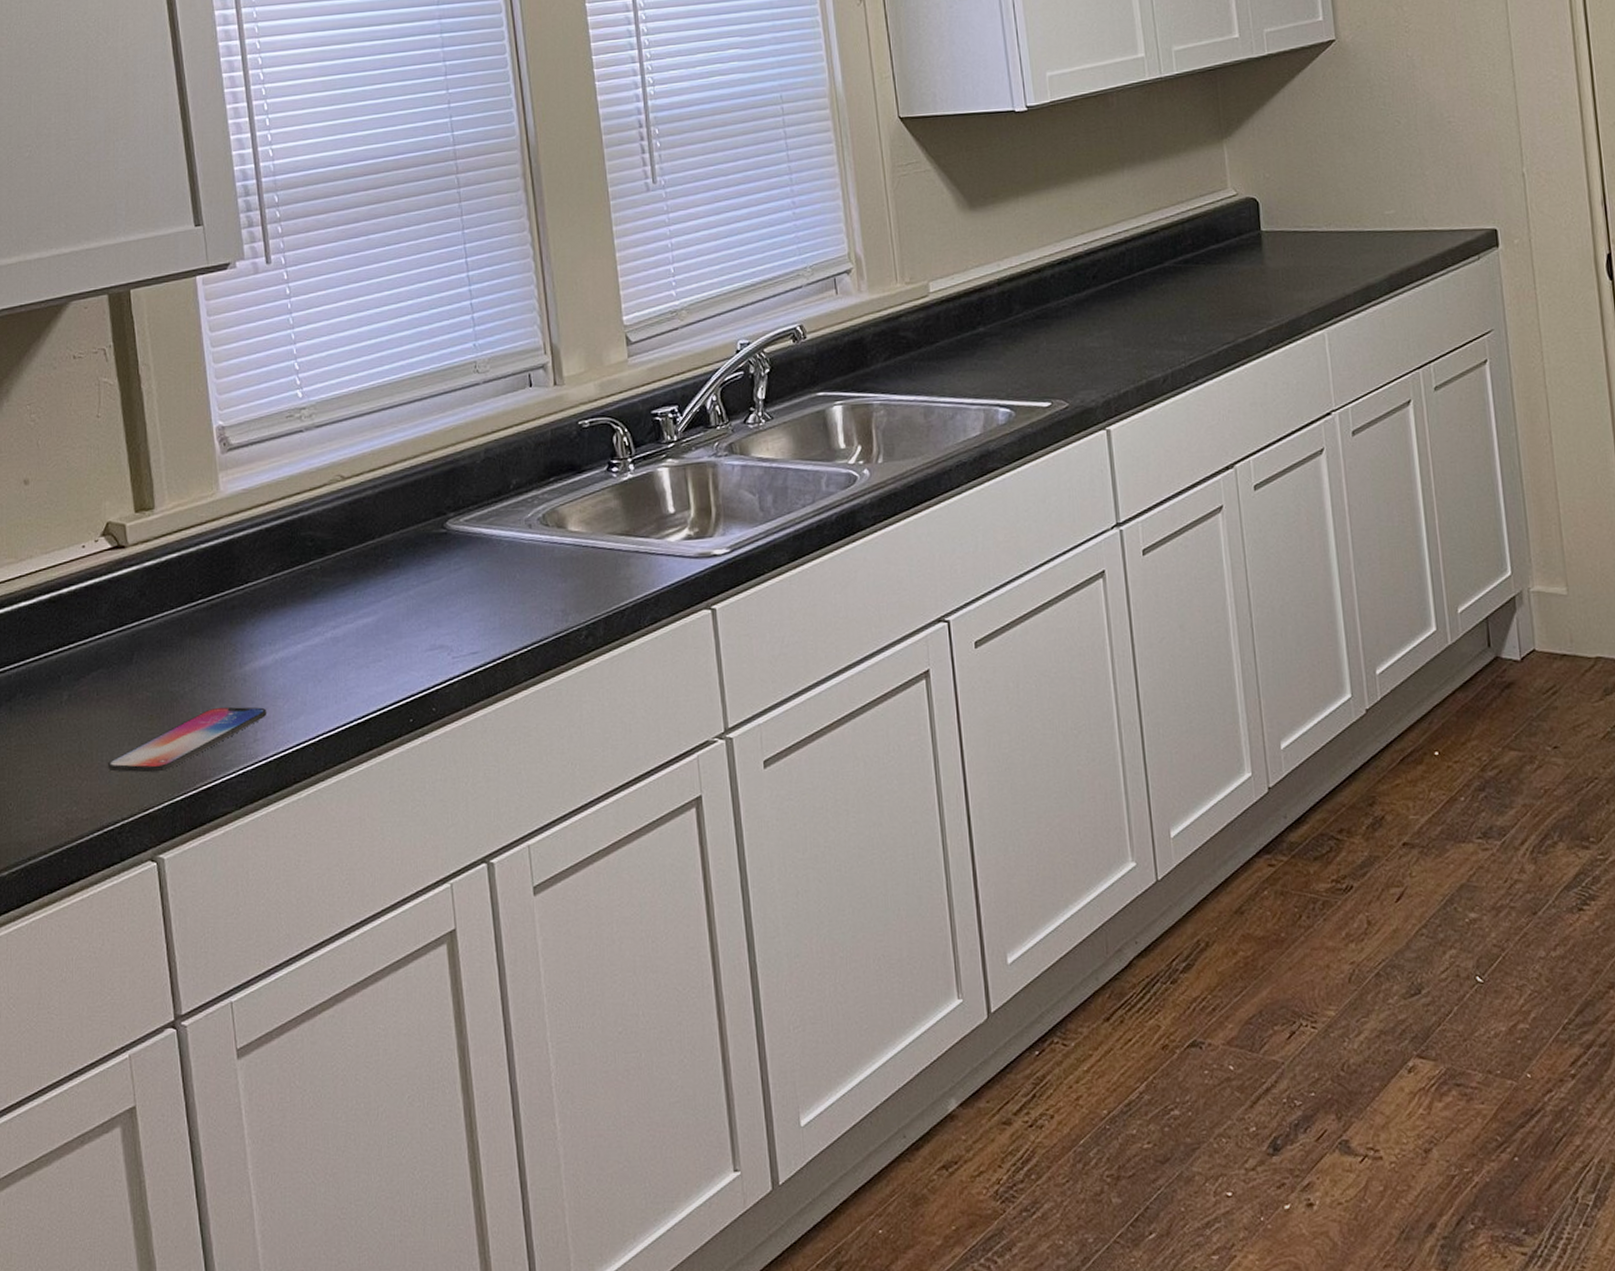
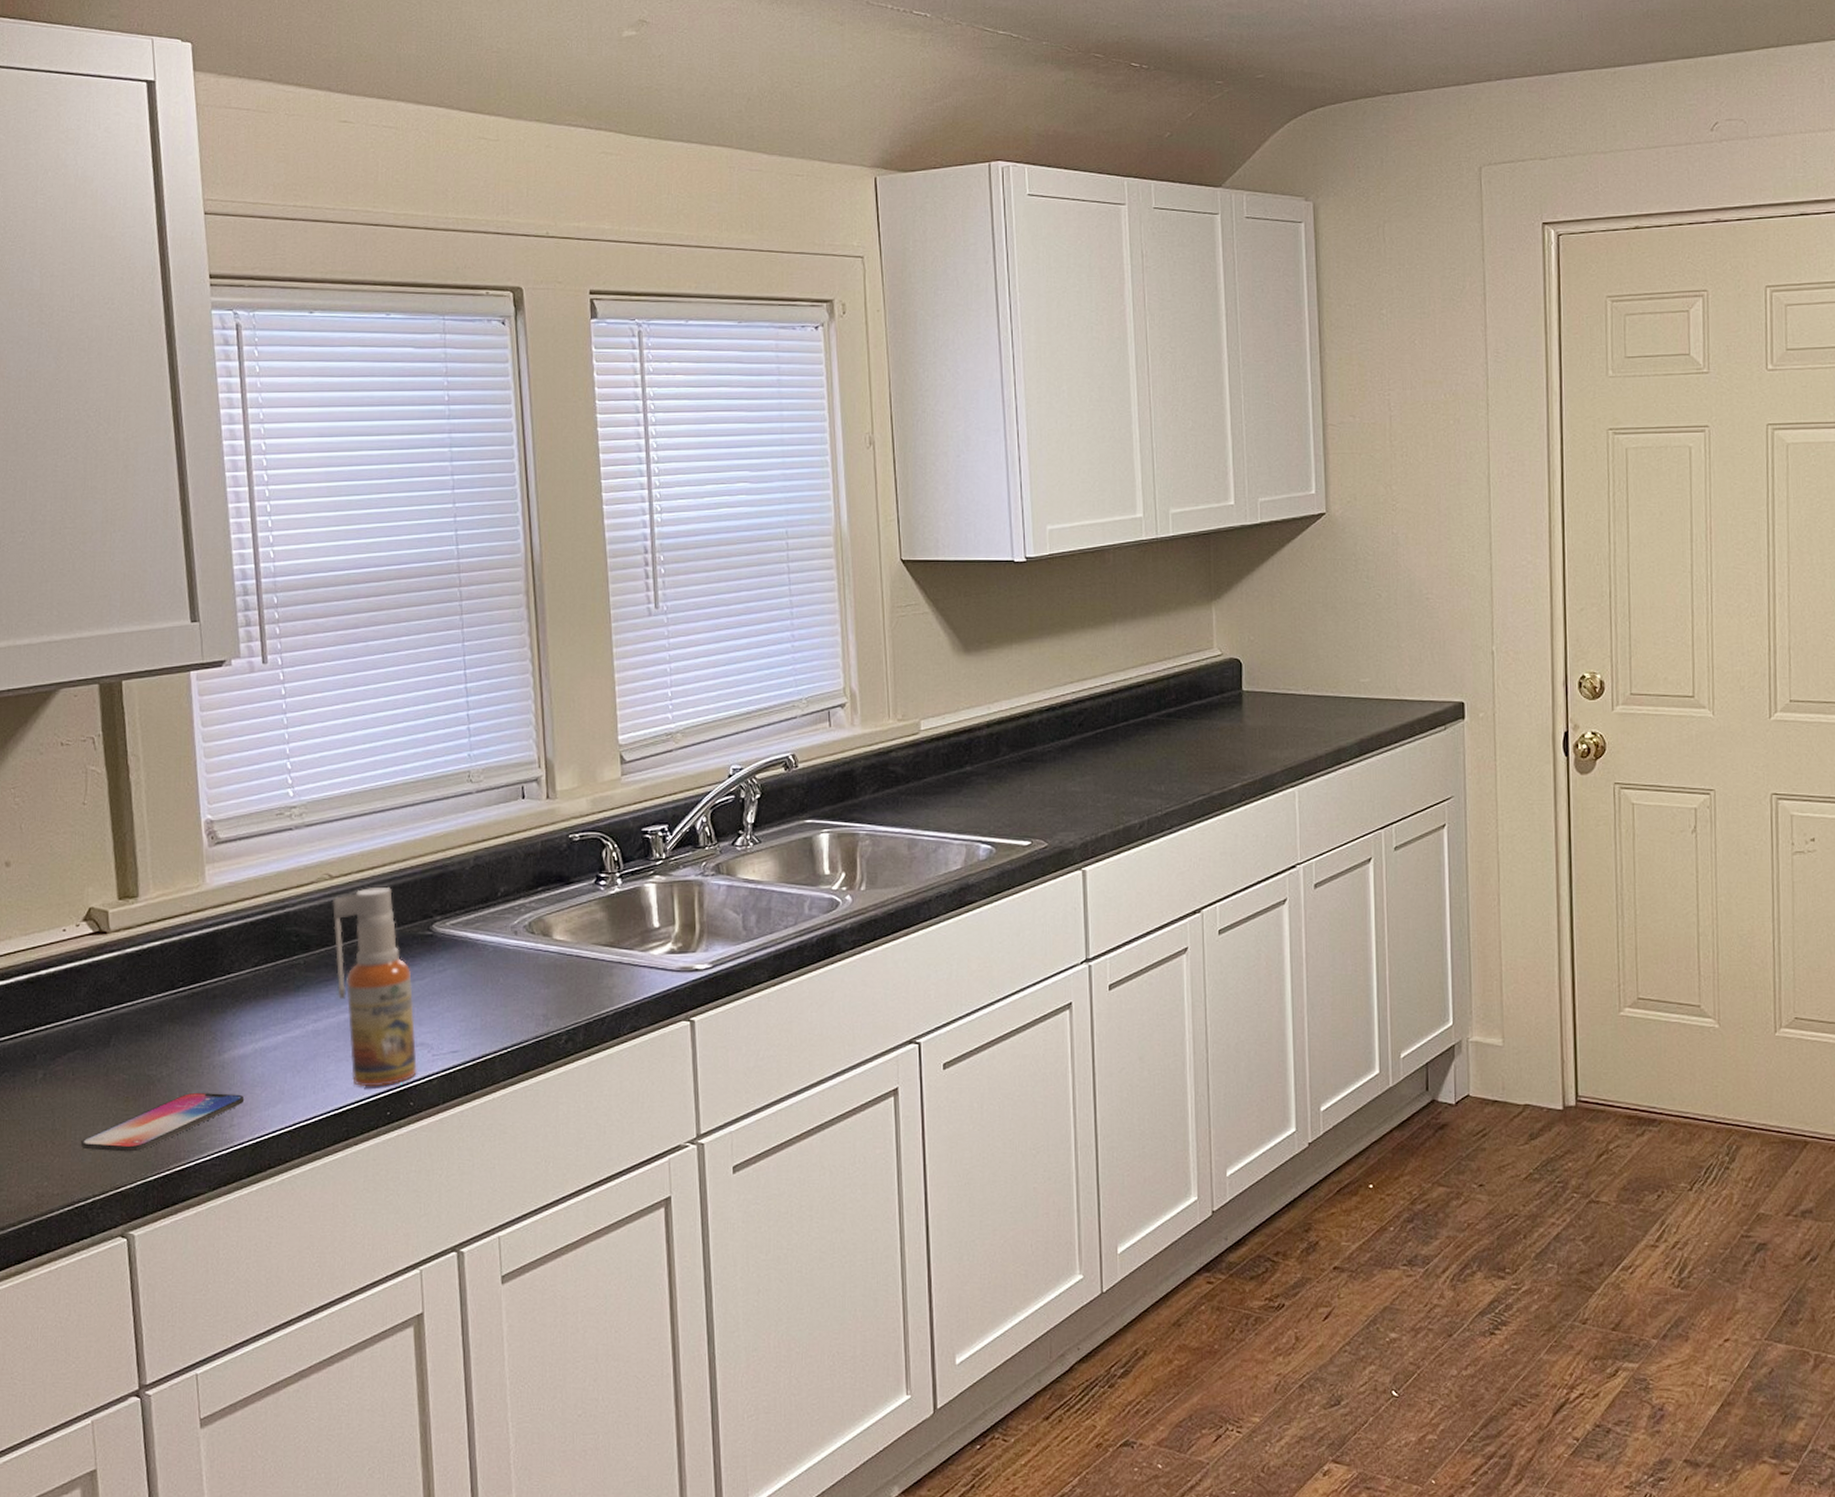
spray bottle: none [346,486,438,693] -> present [333,887,417,1086]

